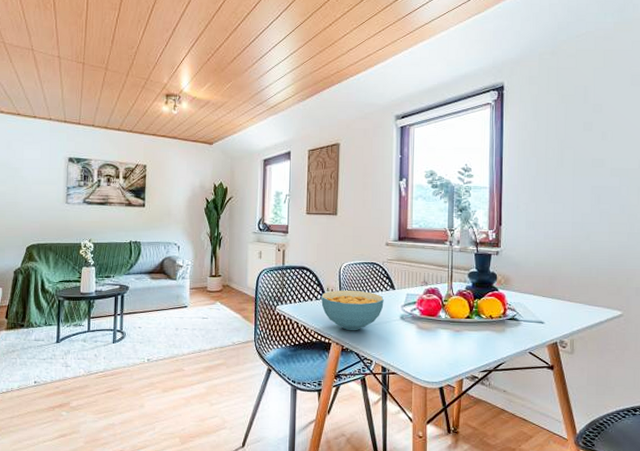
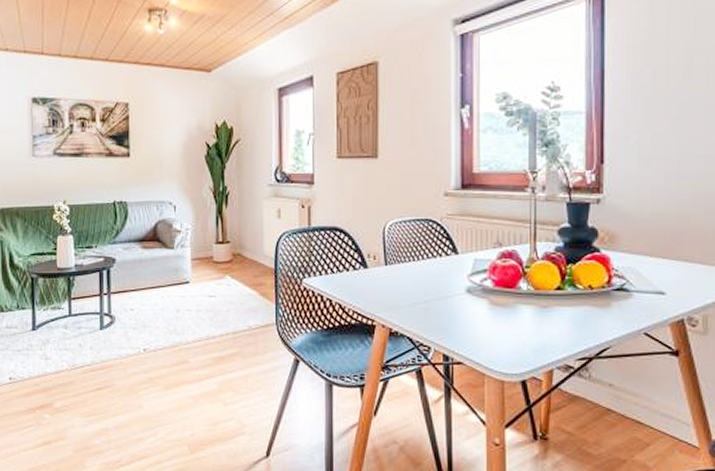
cereal bowl: present [321,290,384,331] -> none [361,256,444,309]

